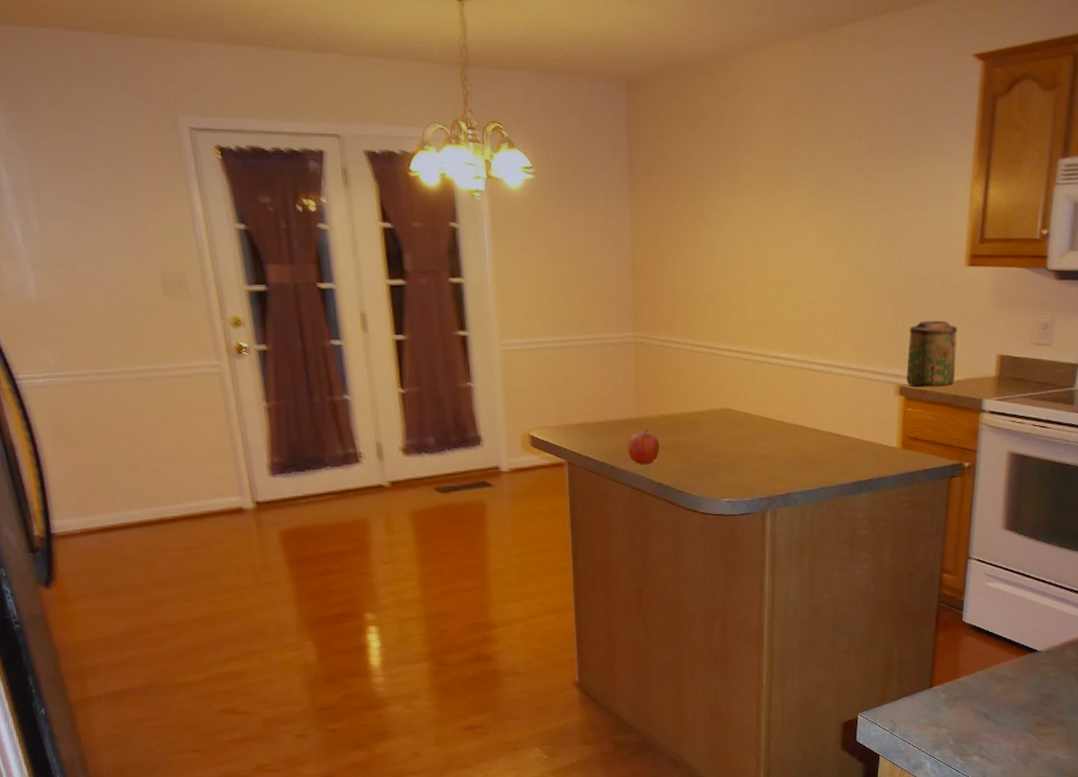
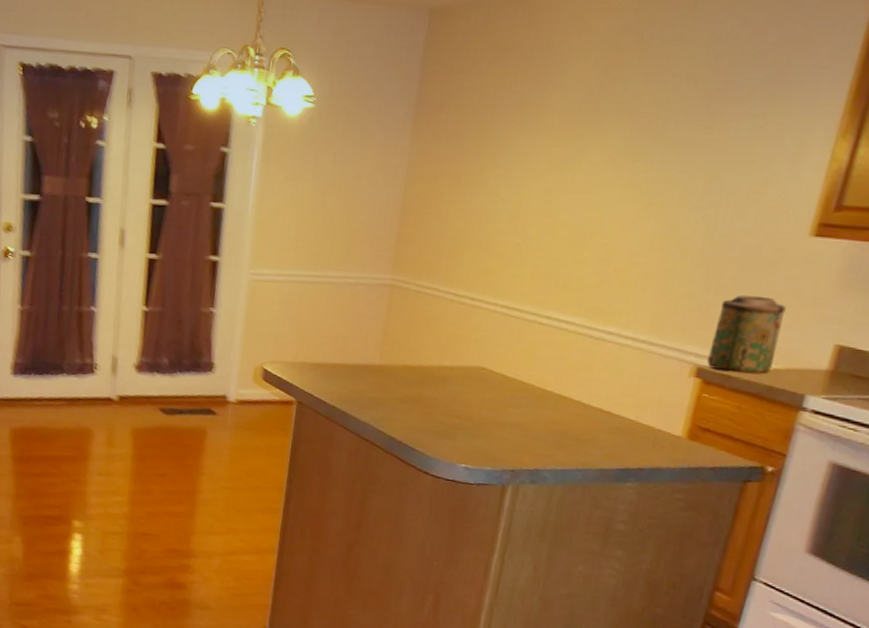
fruit: present [627,429,660,464] -> none [362,378,399,415]

